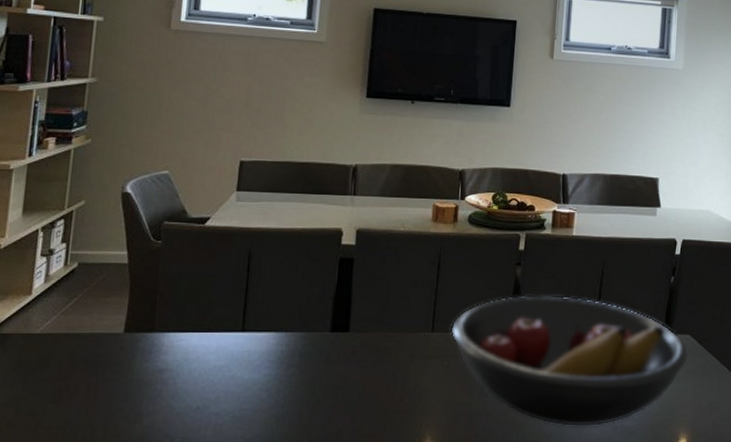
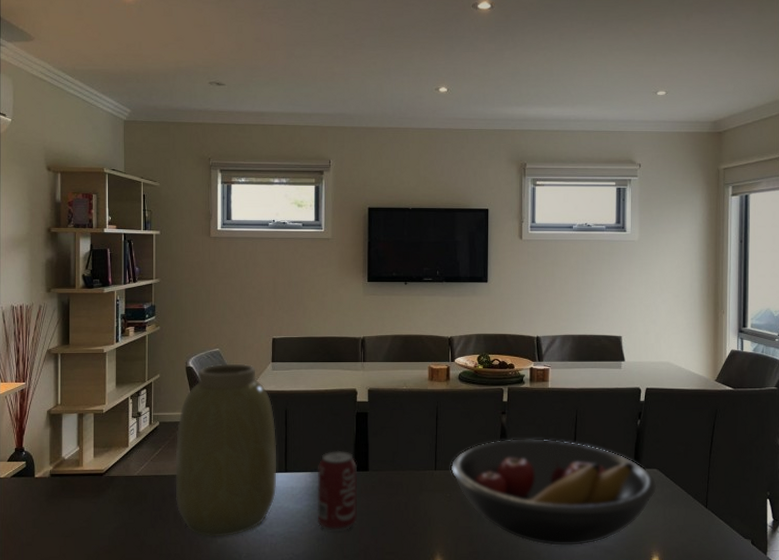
vase: none [90,190,235,416] -> present [175,363,277,537]
beverage can: none [279,305,335,408] -> present [318,450,357,531]

